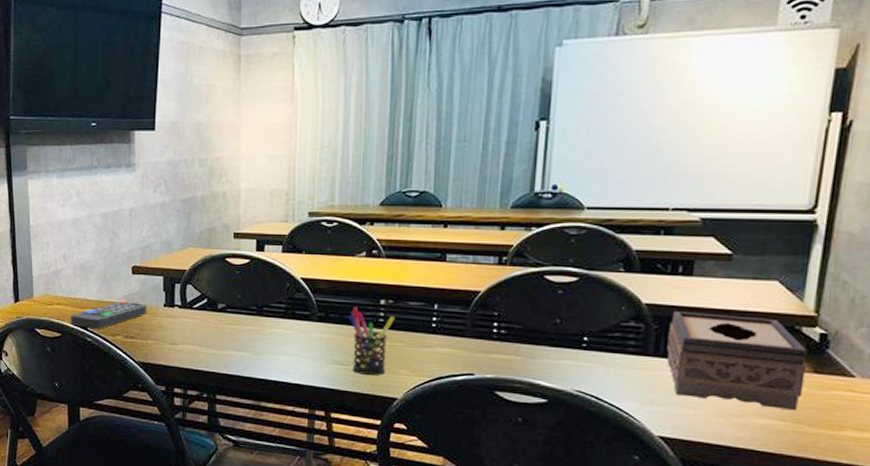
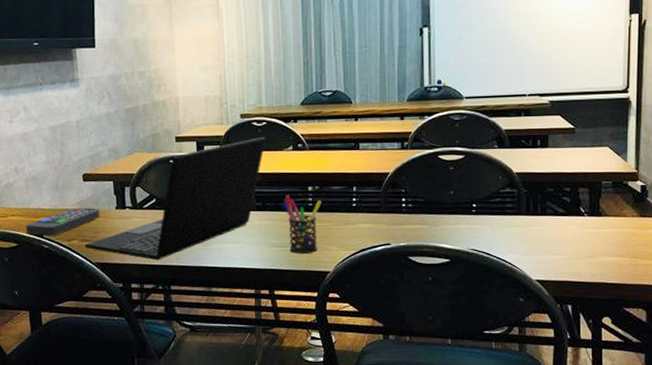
laptop: none [129,238,336,366] -> present [85,136,266,261]
tissue box: present [667,312,806,411] -> none [535,176,634,248]

